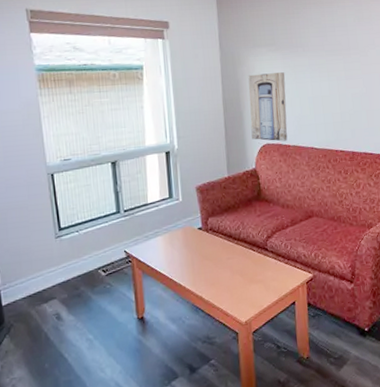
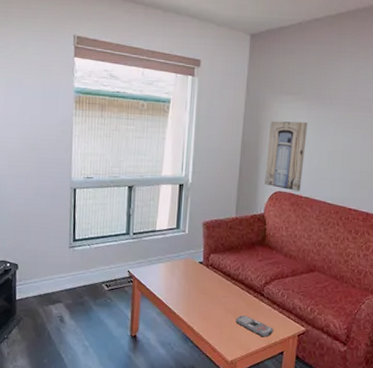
remote control: none [243,273,283,292] -> present [235,315,274,337]

